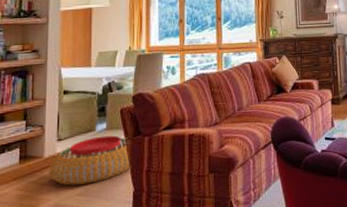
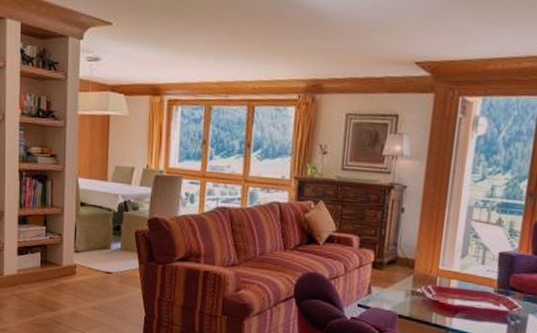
pouf: present [49,135,129,186] -> none [67,255,142,301]

